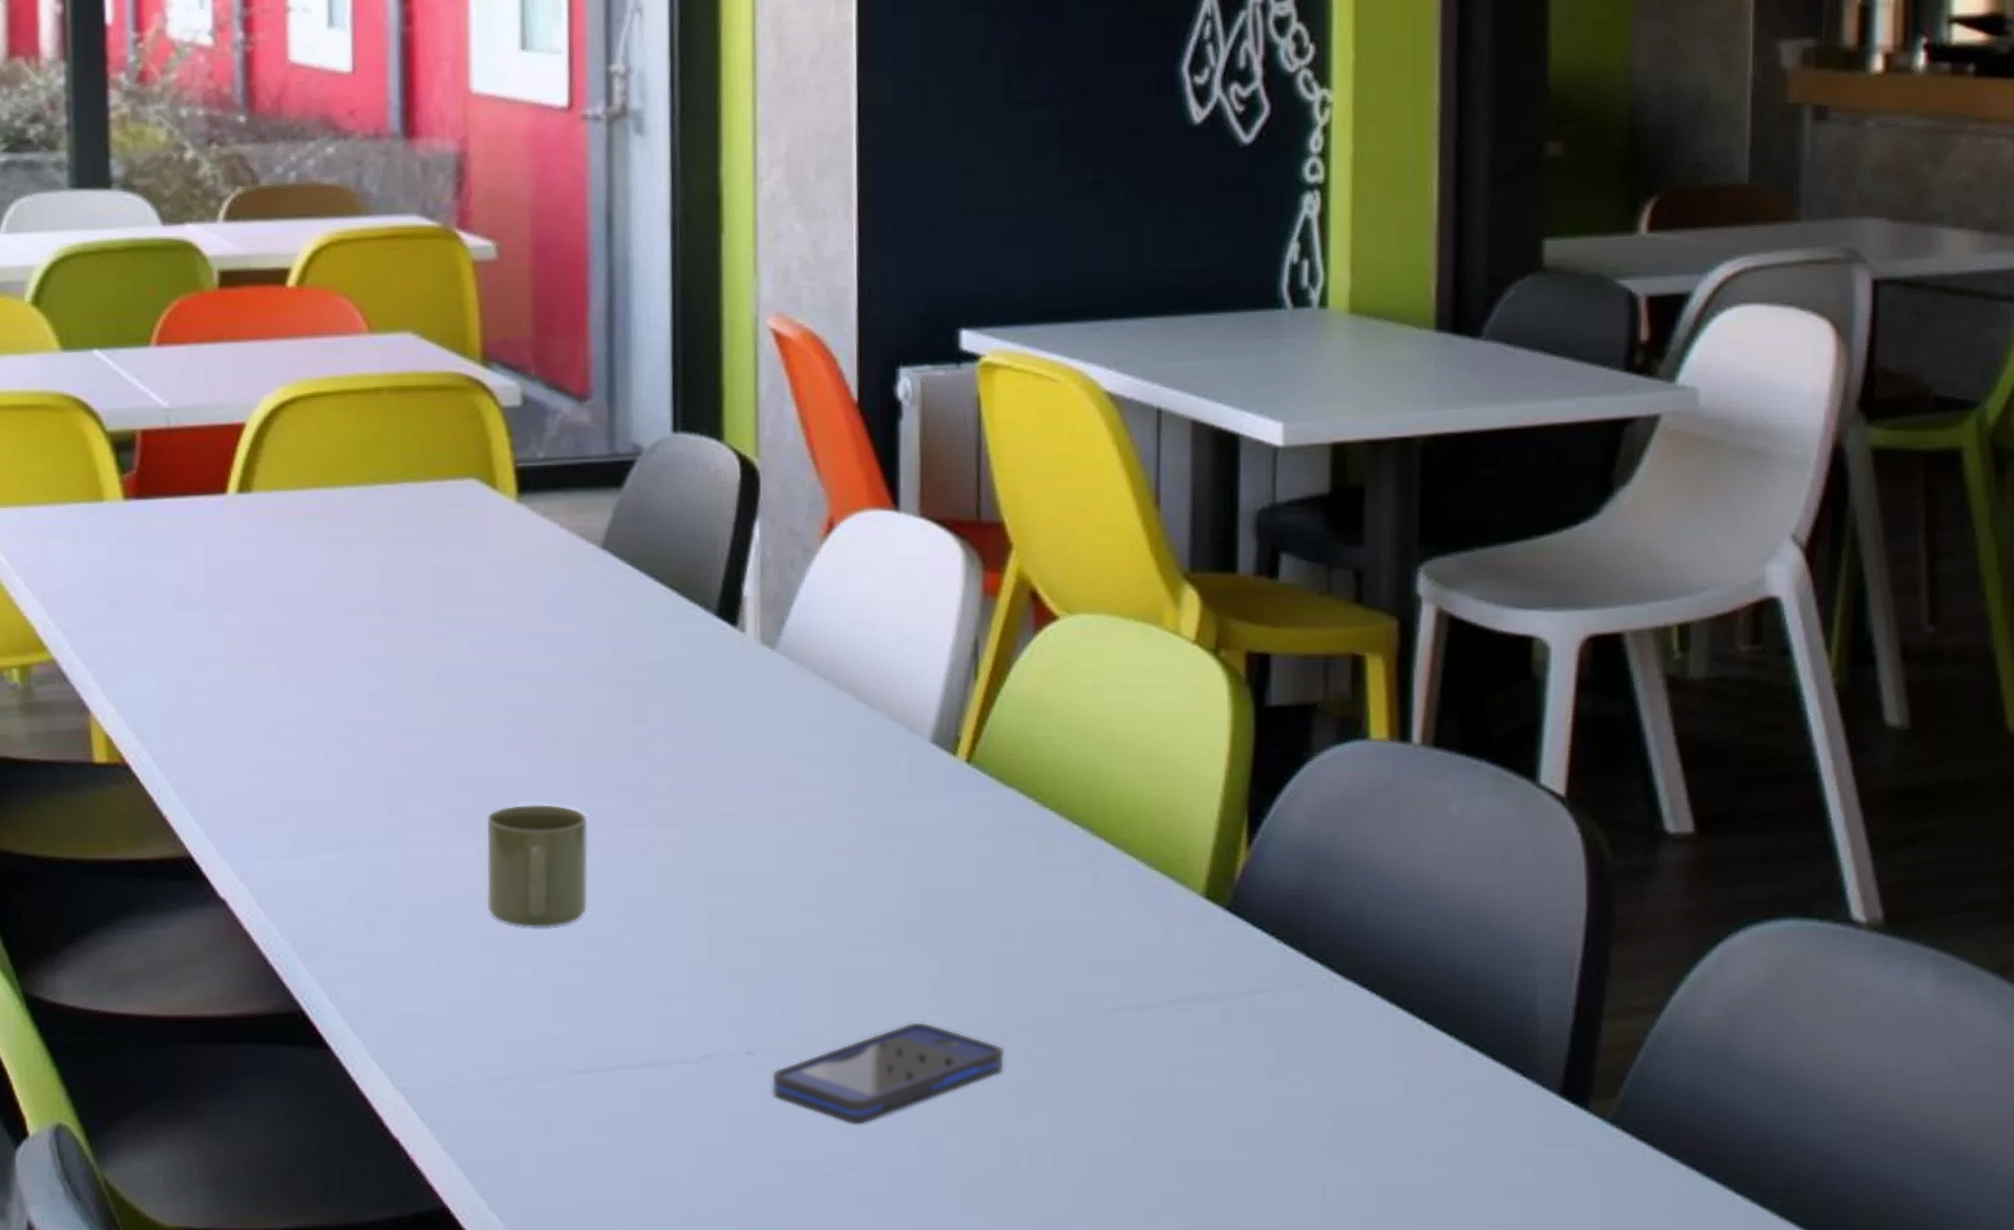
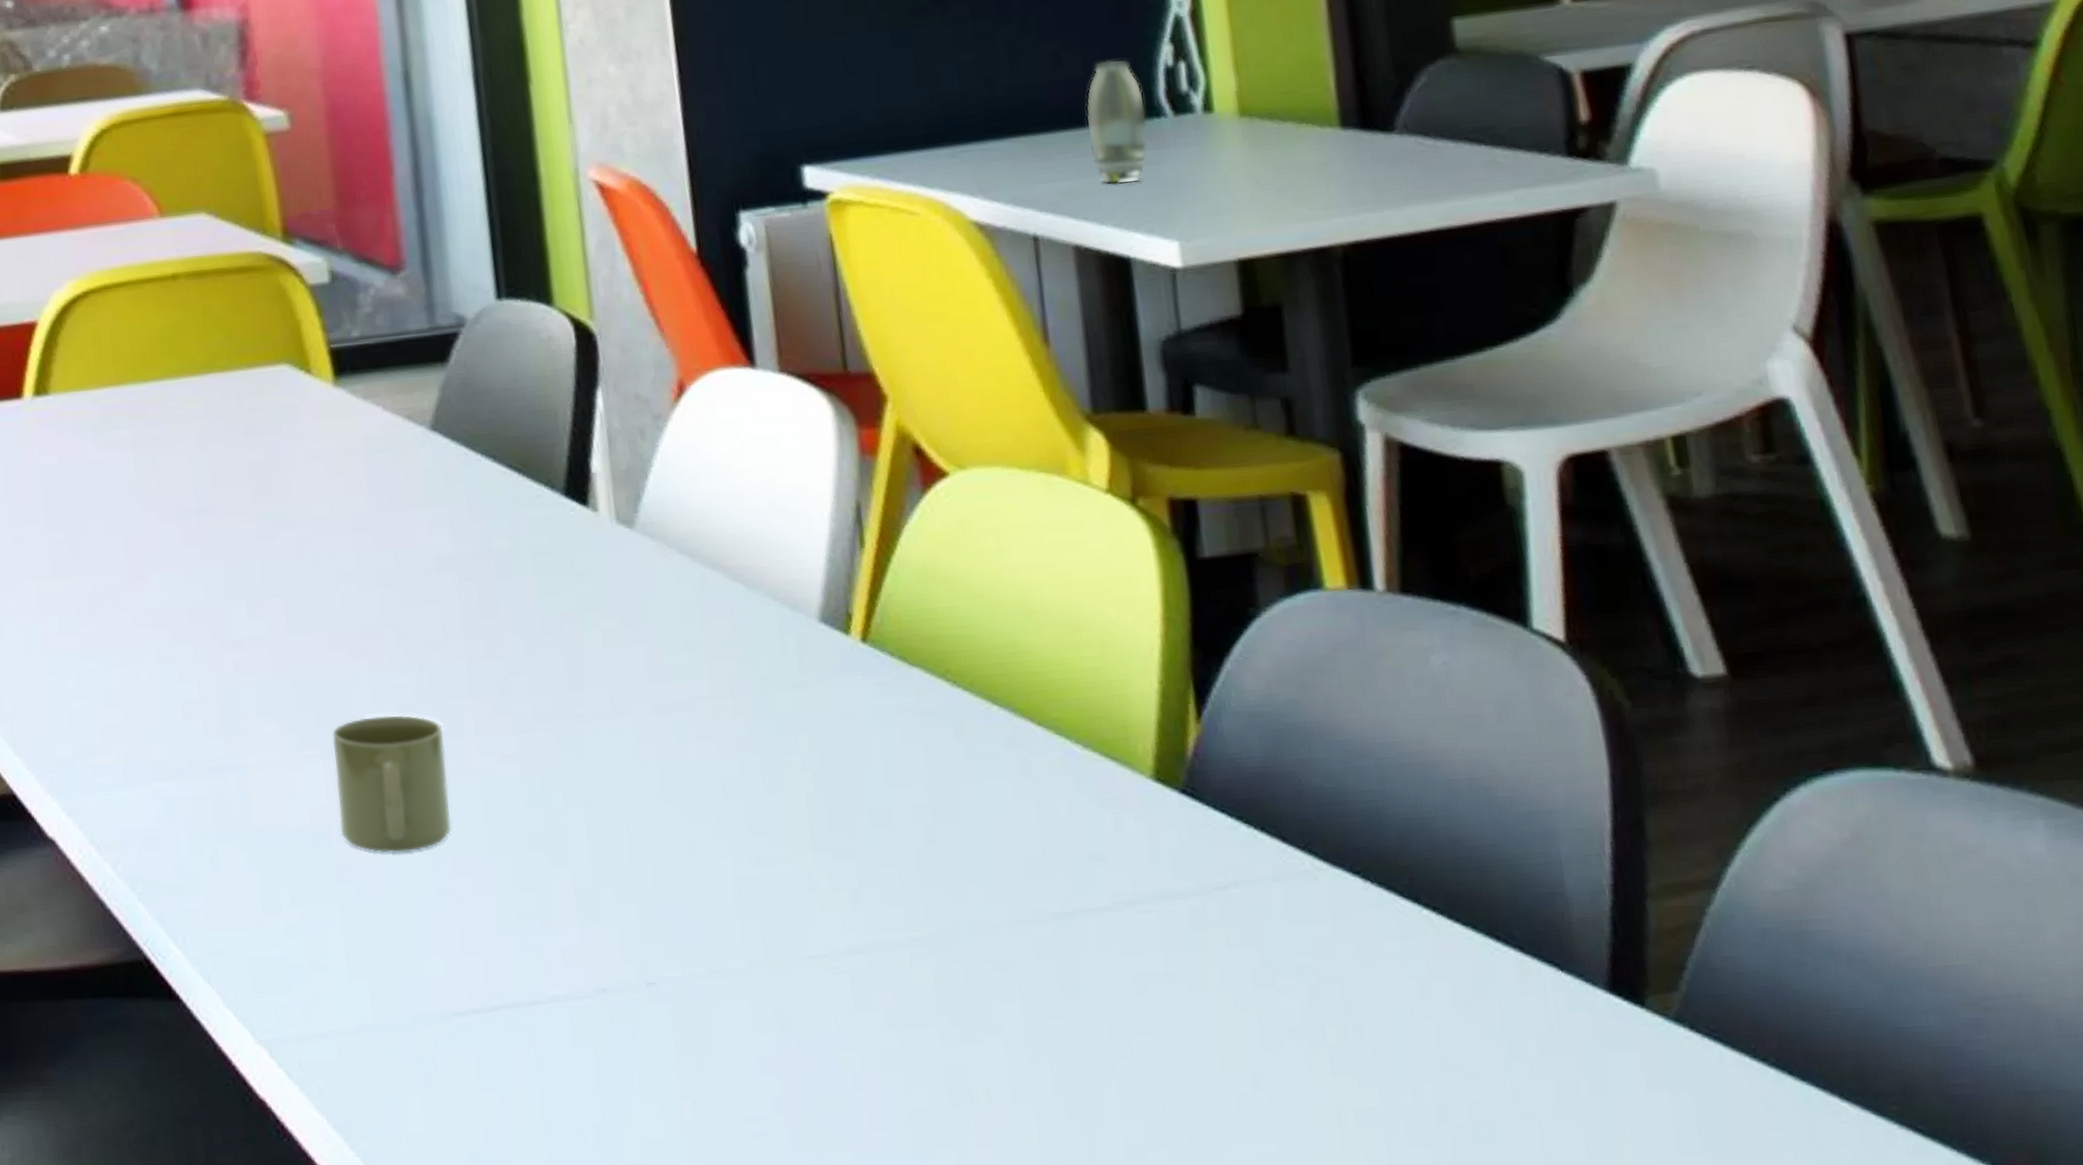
mobile phone: present [771,1021,1005,1123] -> none [677,938,945,1059]
vase: none [1216,253,1269,367] -> present [1086,59,1148,184]

